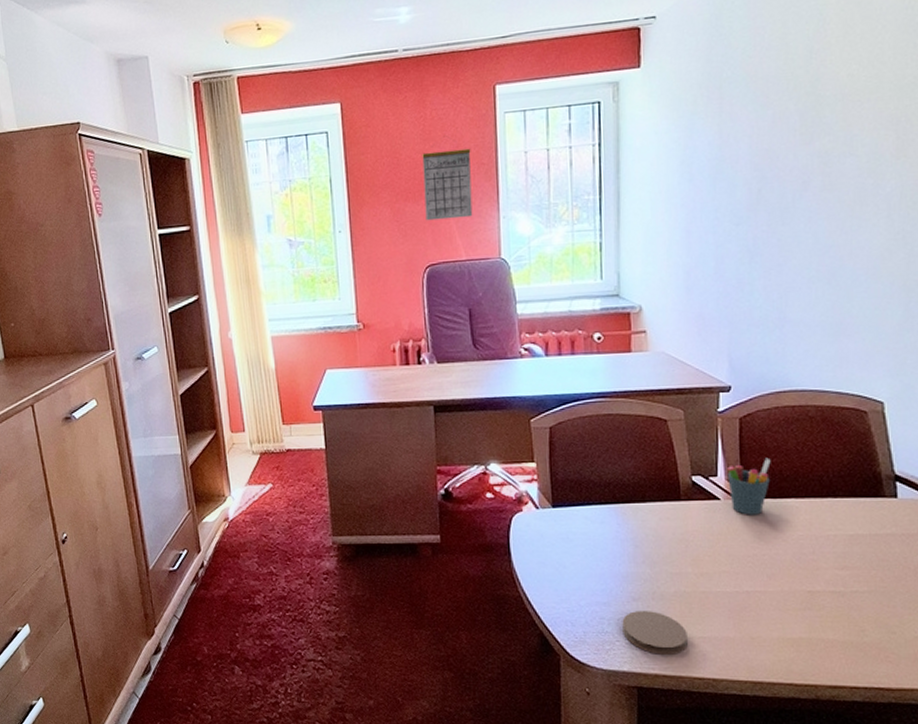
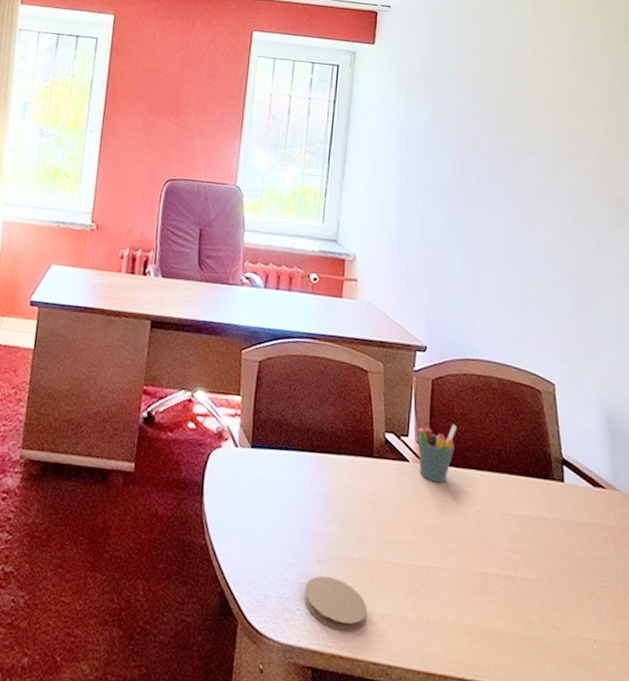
calendar: present [422,148,473,221] -> none [173,75,224,142]

